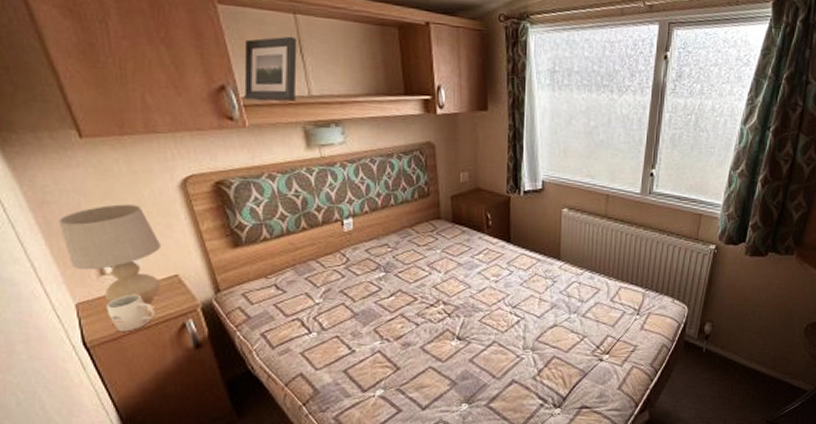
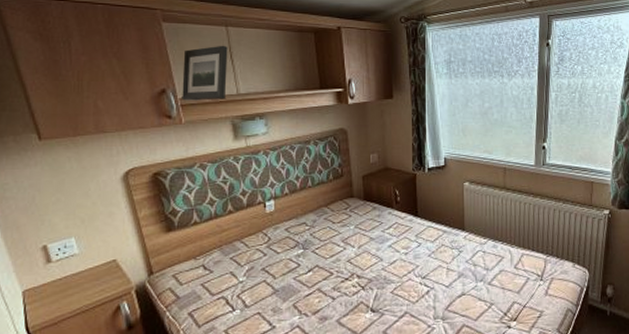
table lamp: present [58,204,162,305] -> none [14,197,103,289]
mug: present [106,294,156,332] -> none [50,279,94,316]

